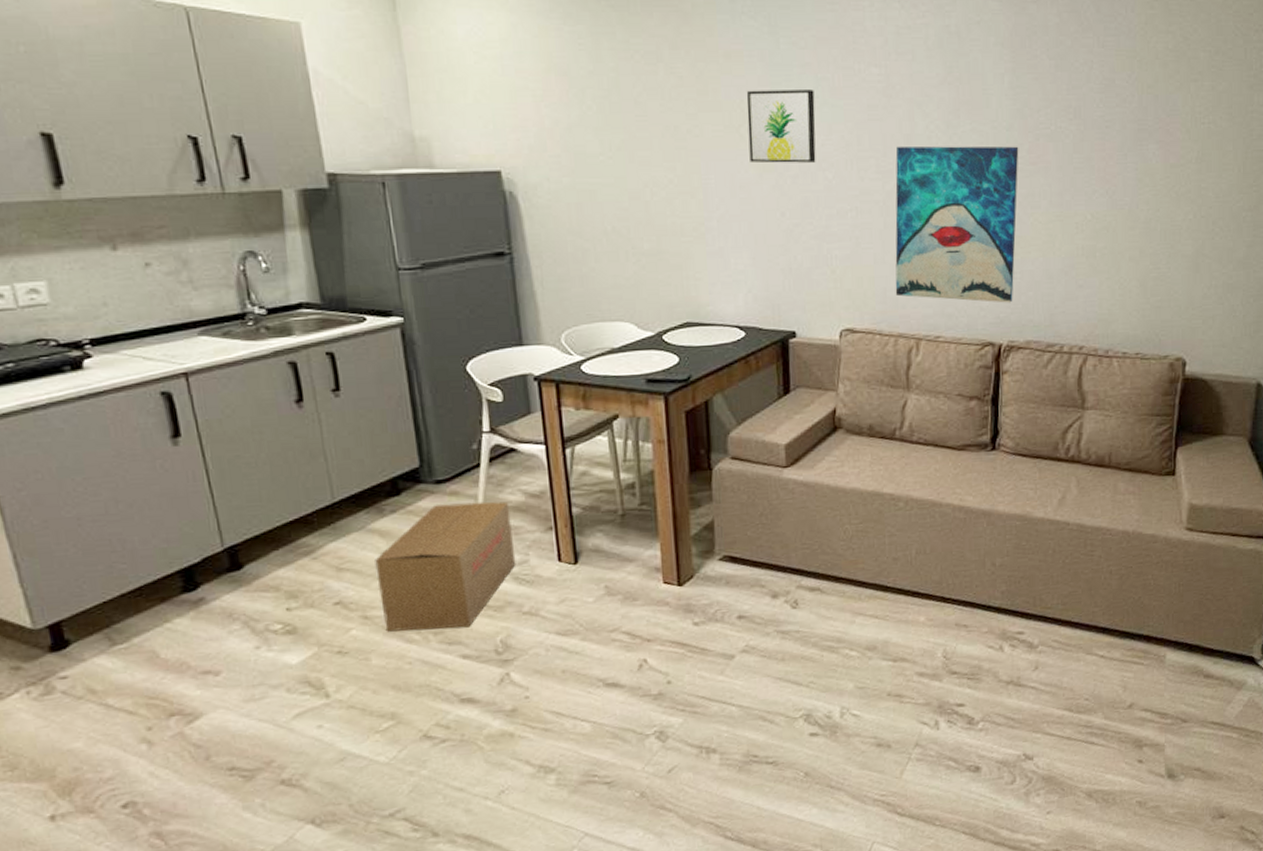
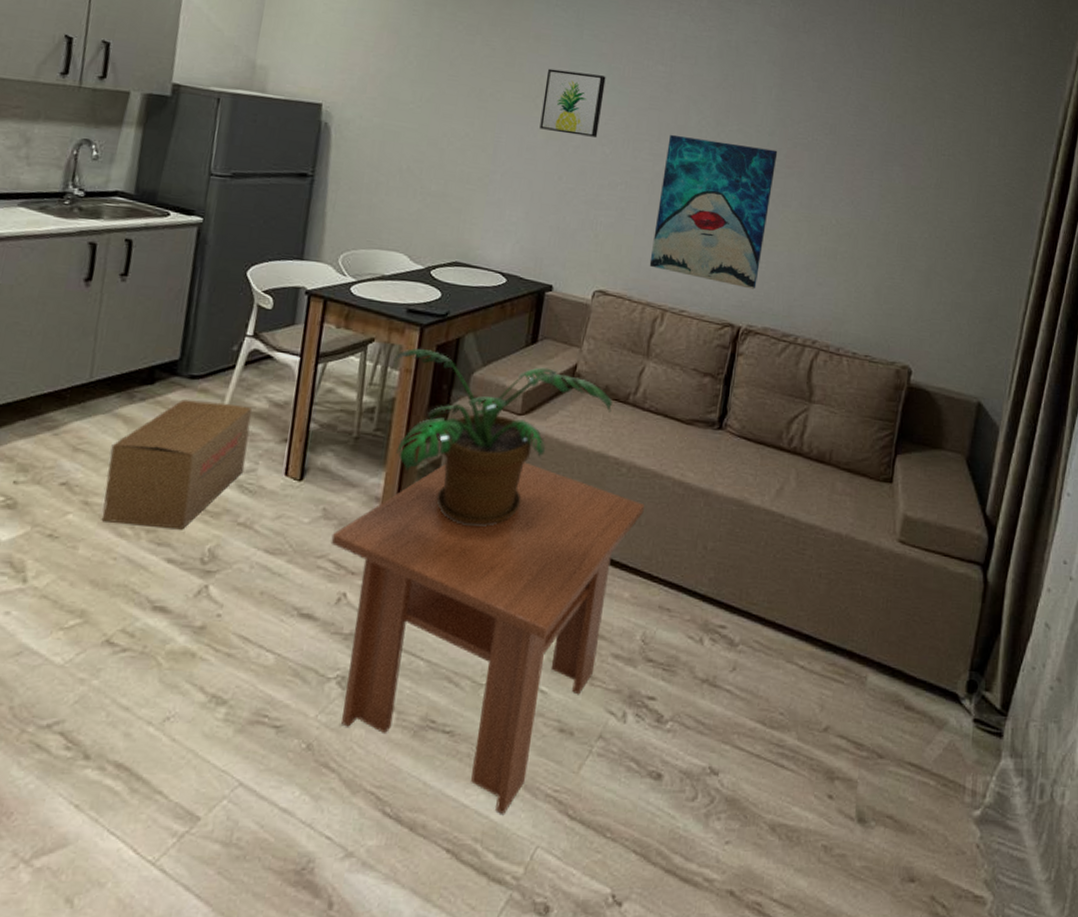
coffee table: none [619,511,927,823] -> present [330,462,645,816]
potted plant: none [643,416,879,581] -> present [393,348,612,528]

